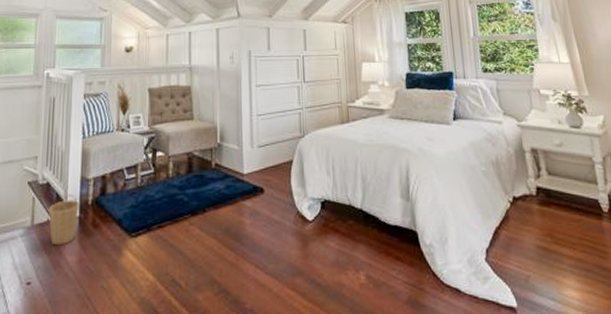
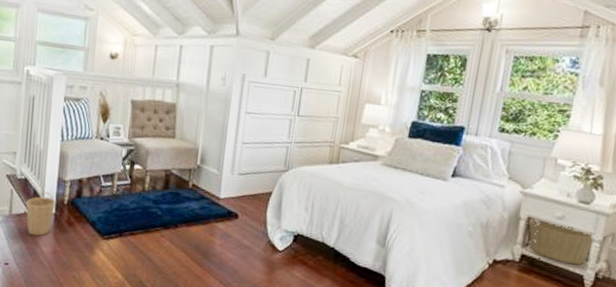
basket: none [534,148,597,190] -> present [529,217,595,266]

